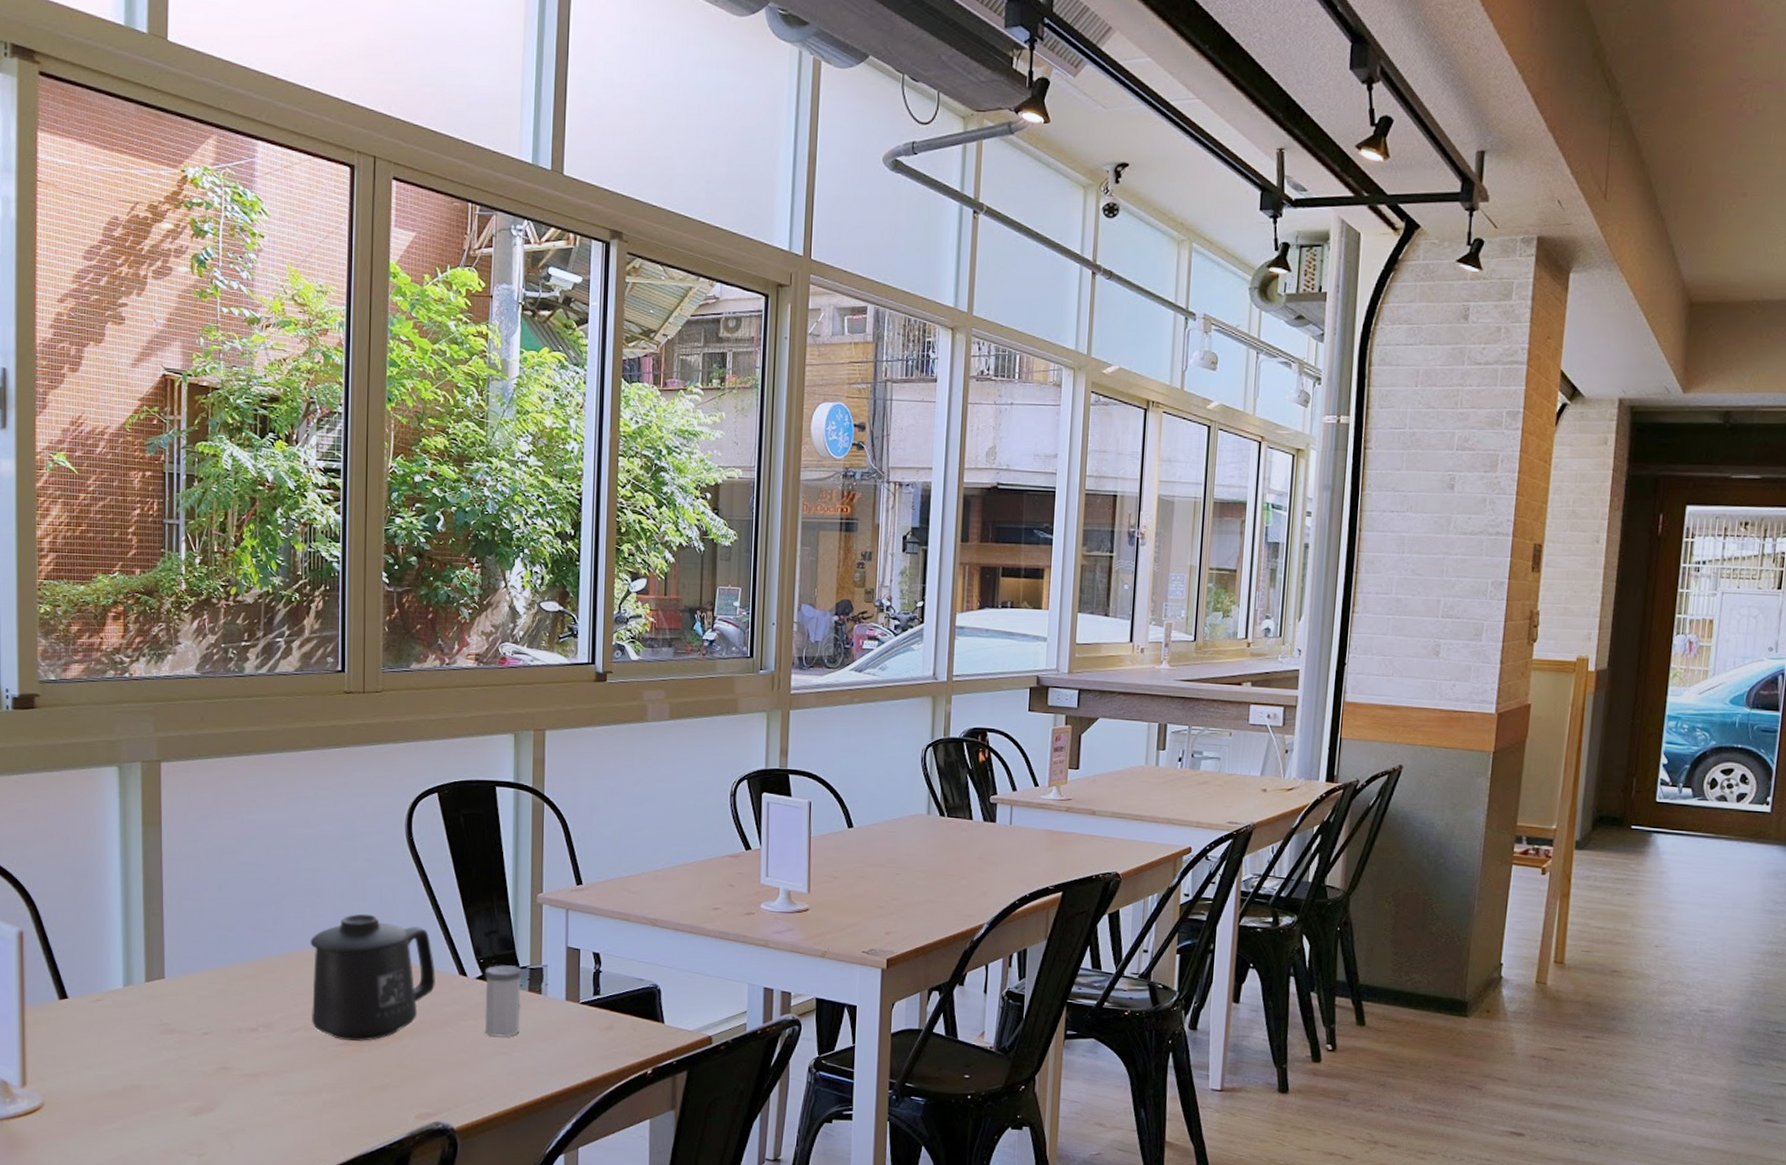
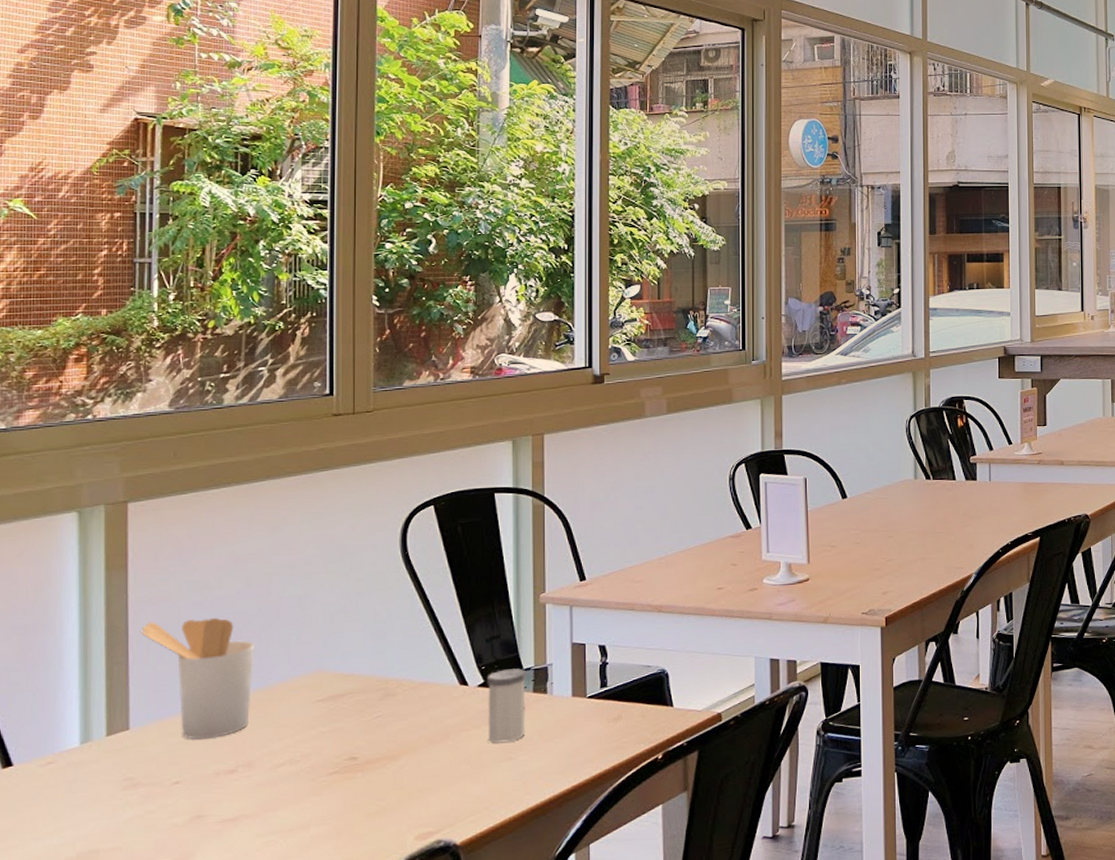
utensil holder: none [173,879,273,996] -> present [140,617,255,740]
mug: present [310,913,435,1041] -> none [297,634,434,769]

